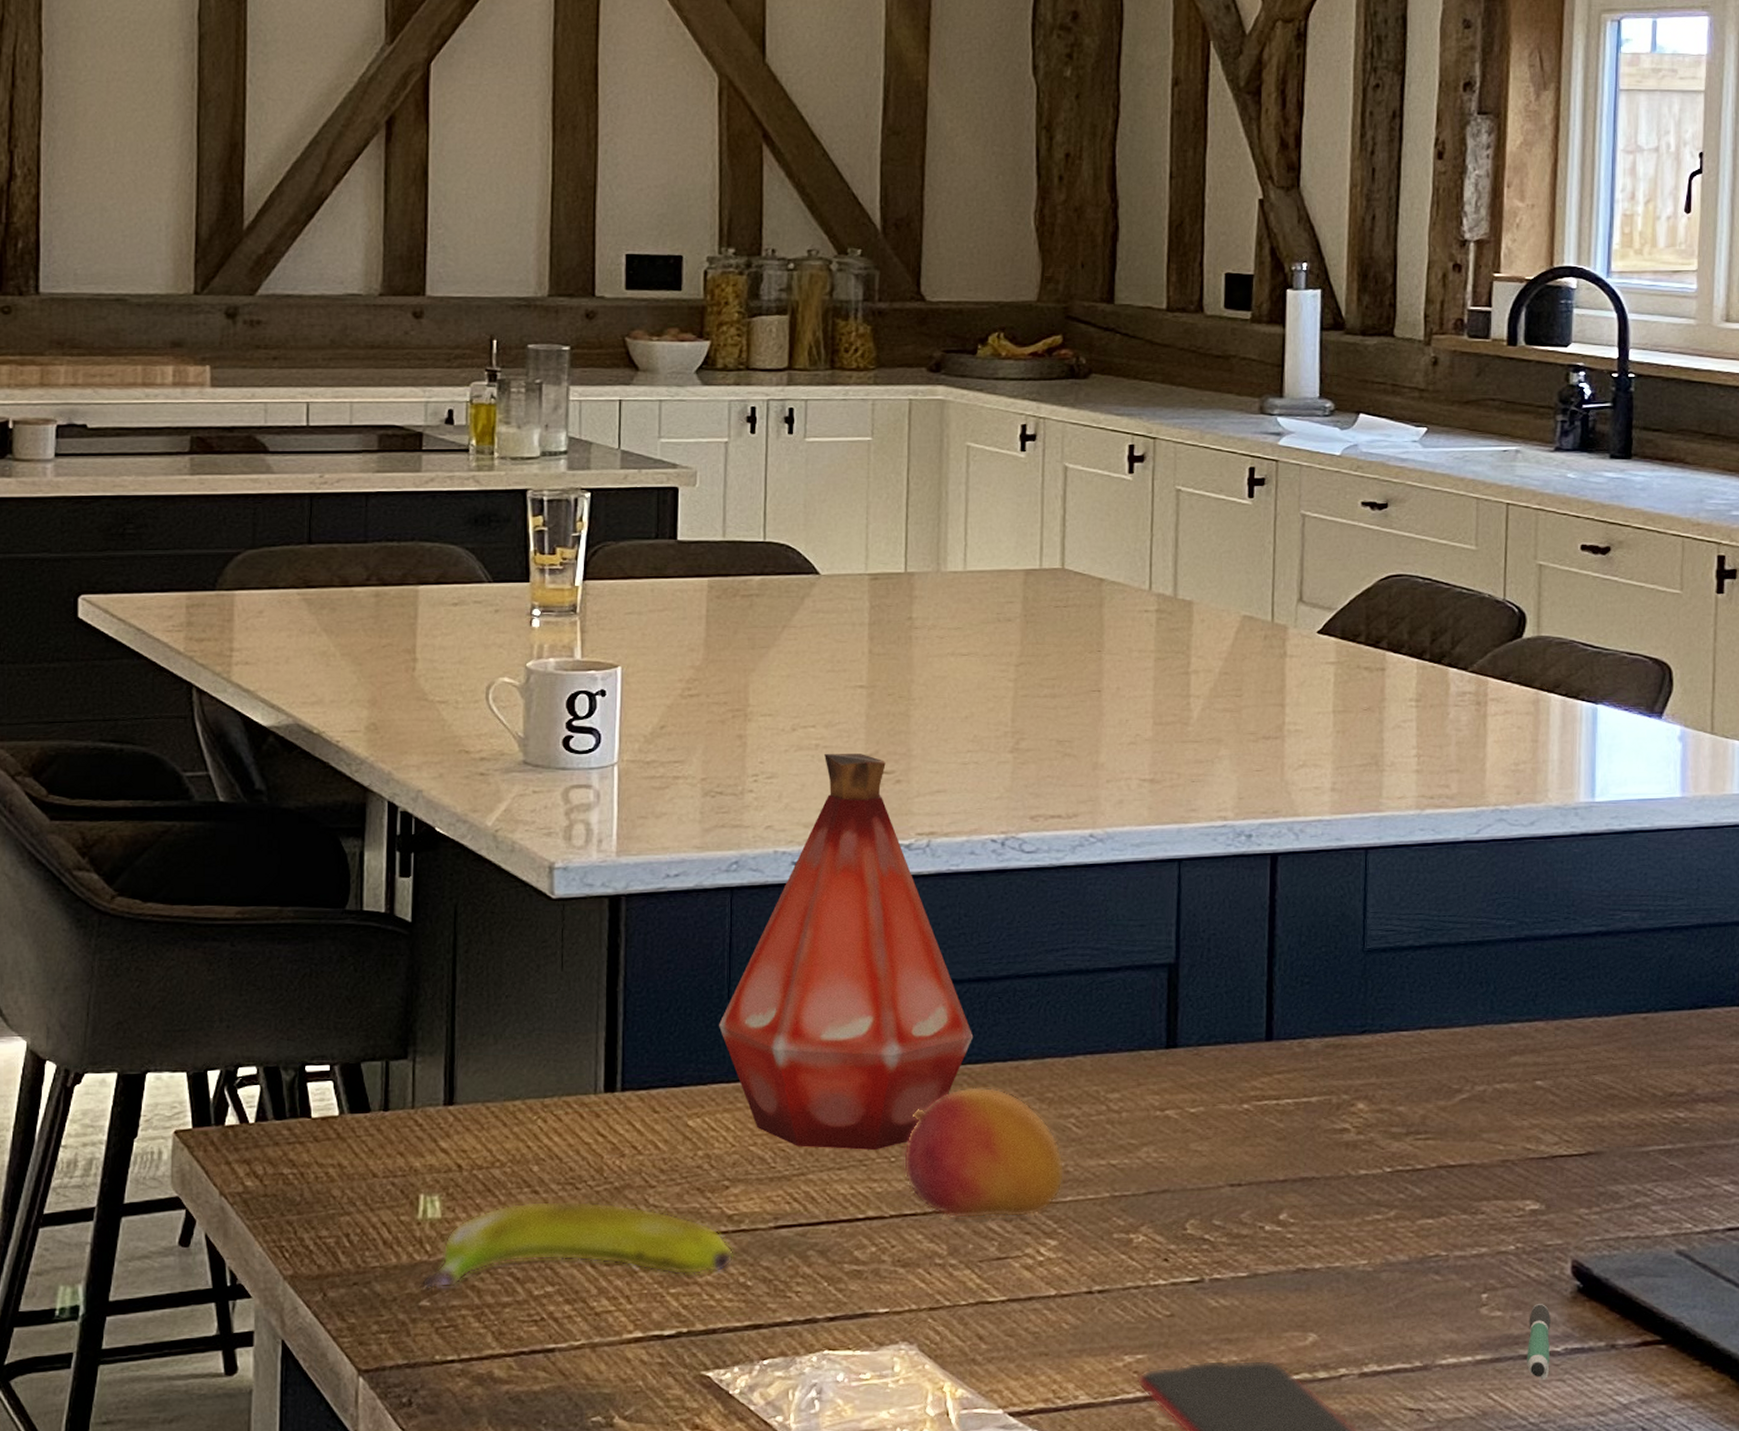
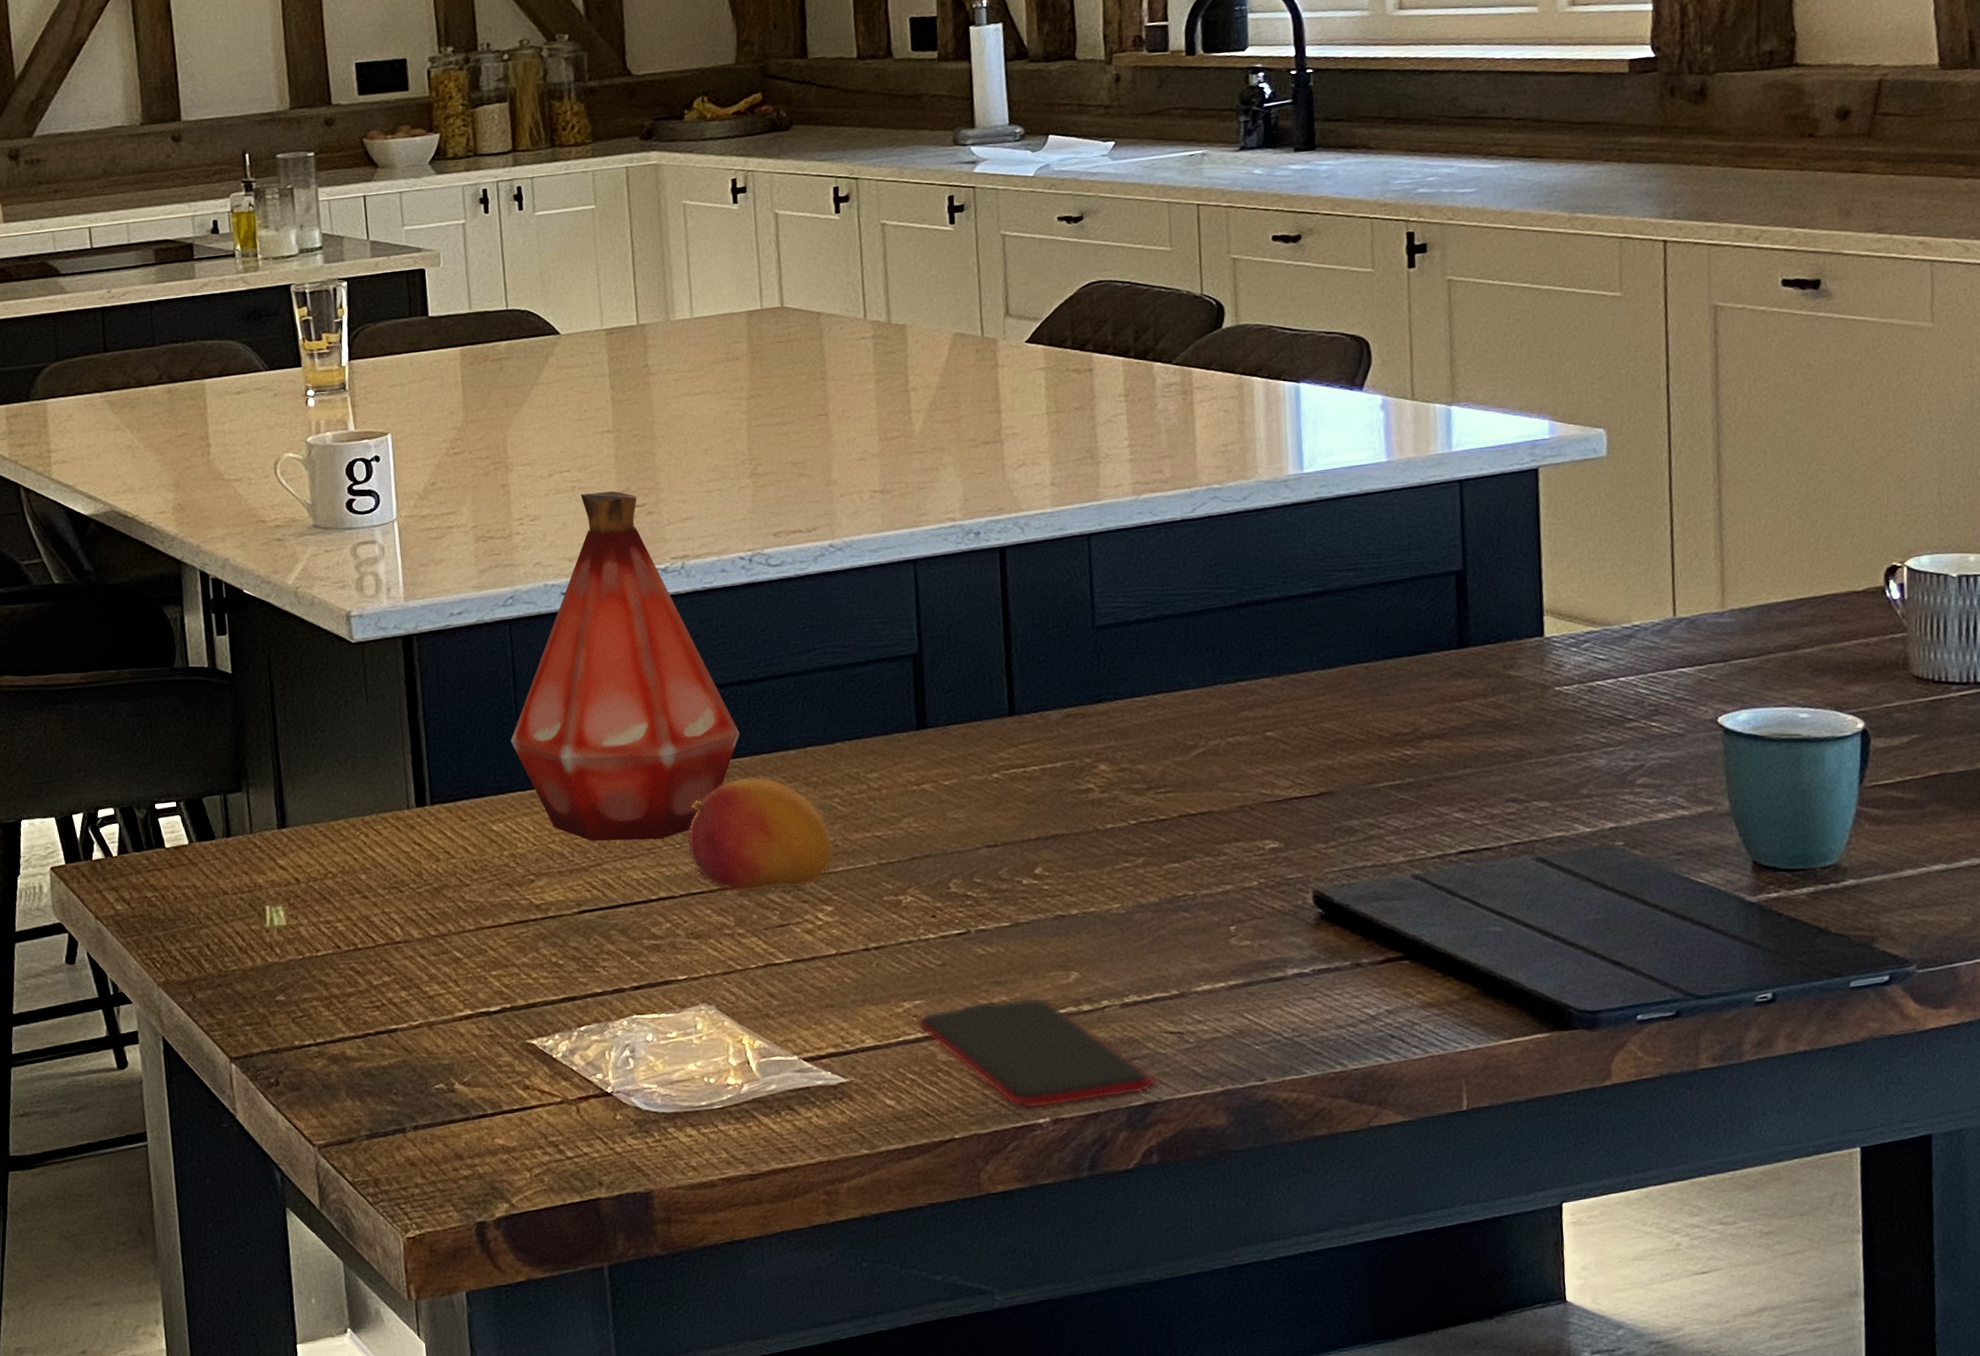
banana: present [422,1200,734,1293] -> none [276,901,546,989]
pen: present [1527,1304,1551,1380] -> none [1276,931,1299,999]

